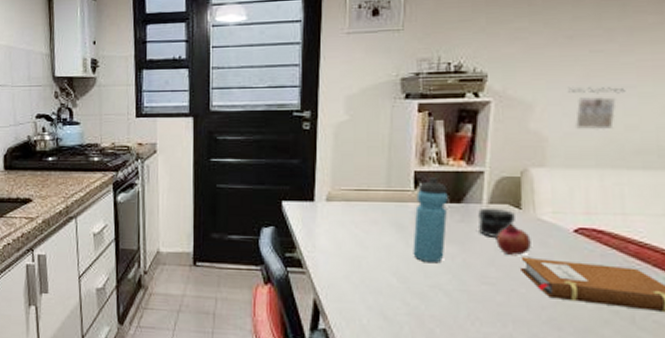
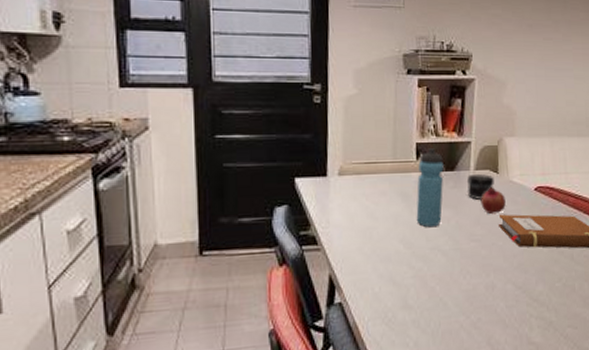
calendar: present [568,87,626,130] -> none [530,69,566,105]

